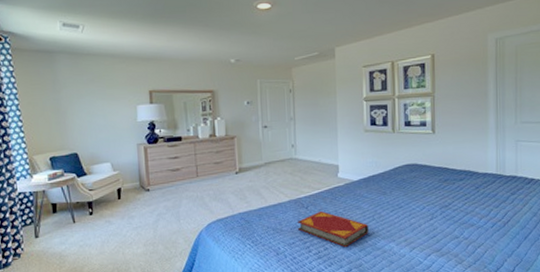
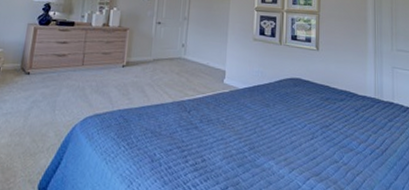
hardback book: present [297,210,368,248] -> none [176,117,249,162]

